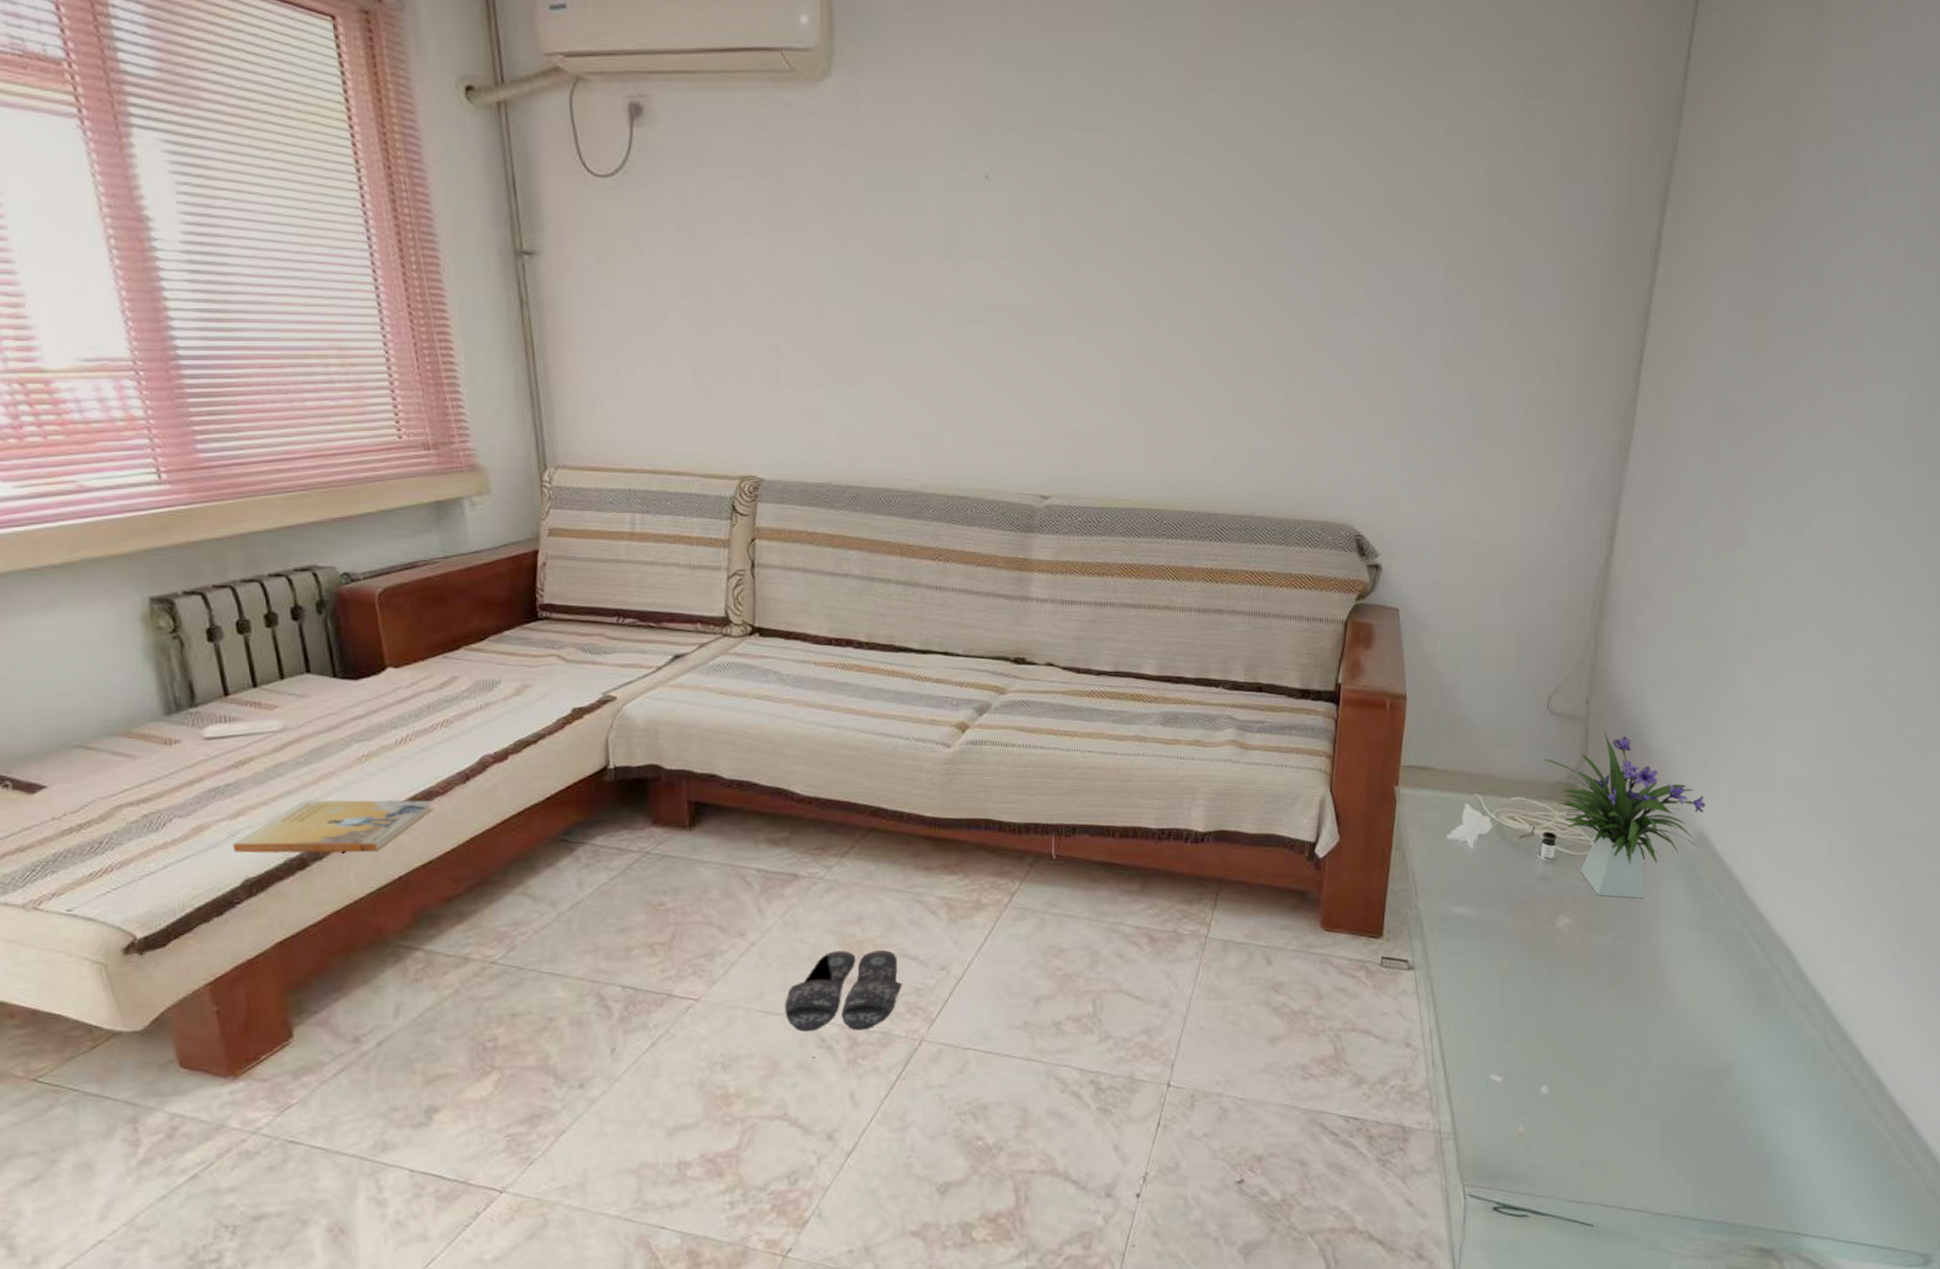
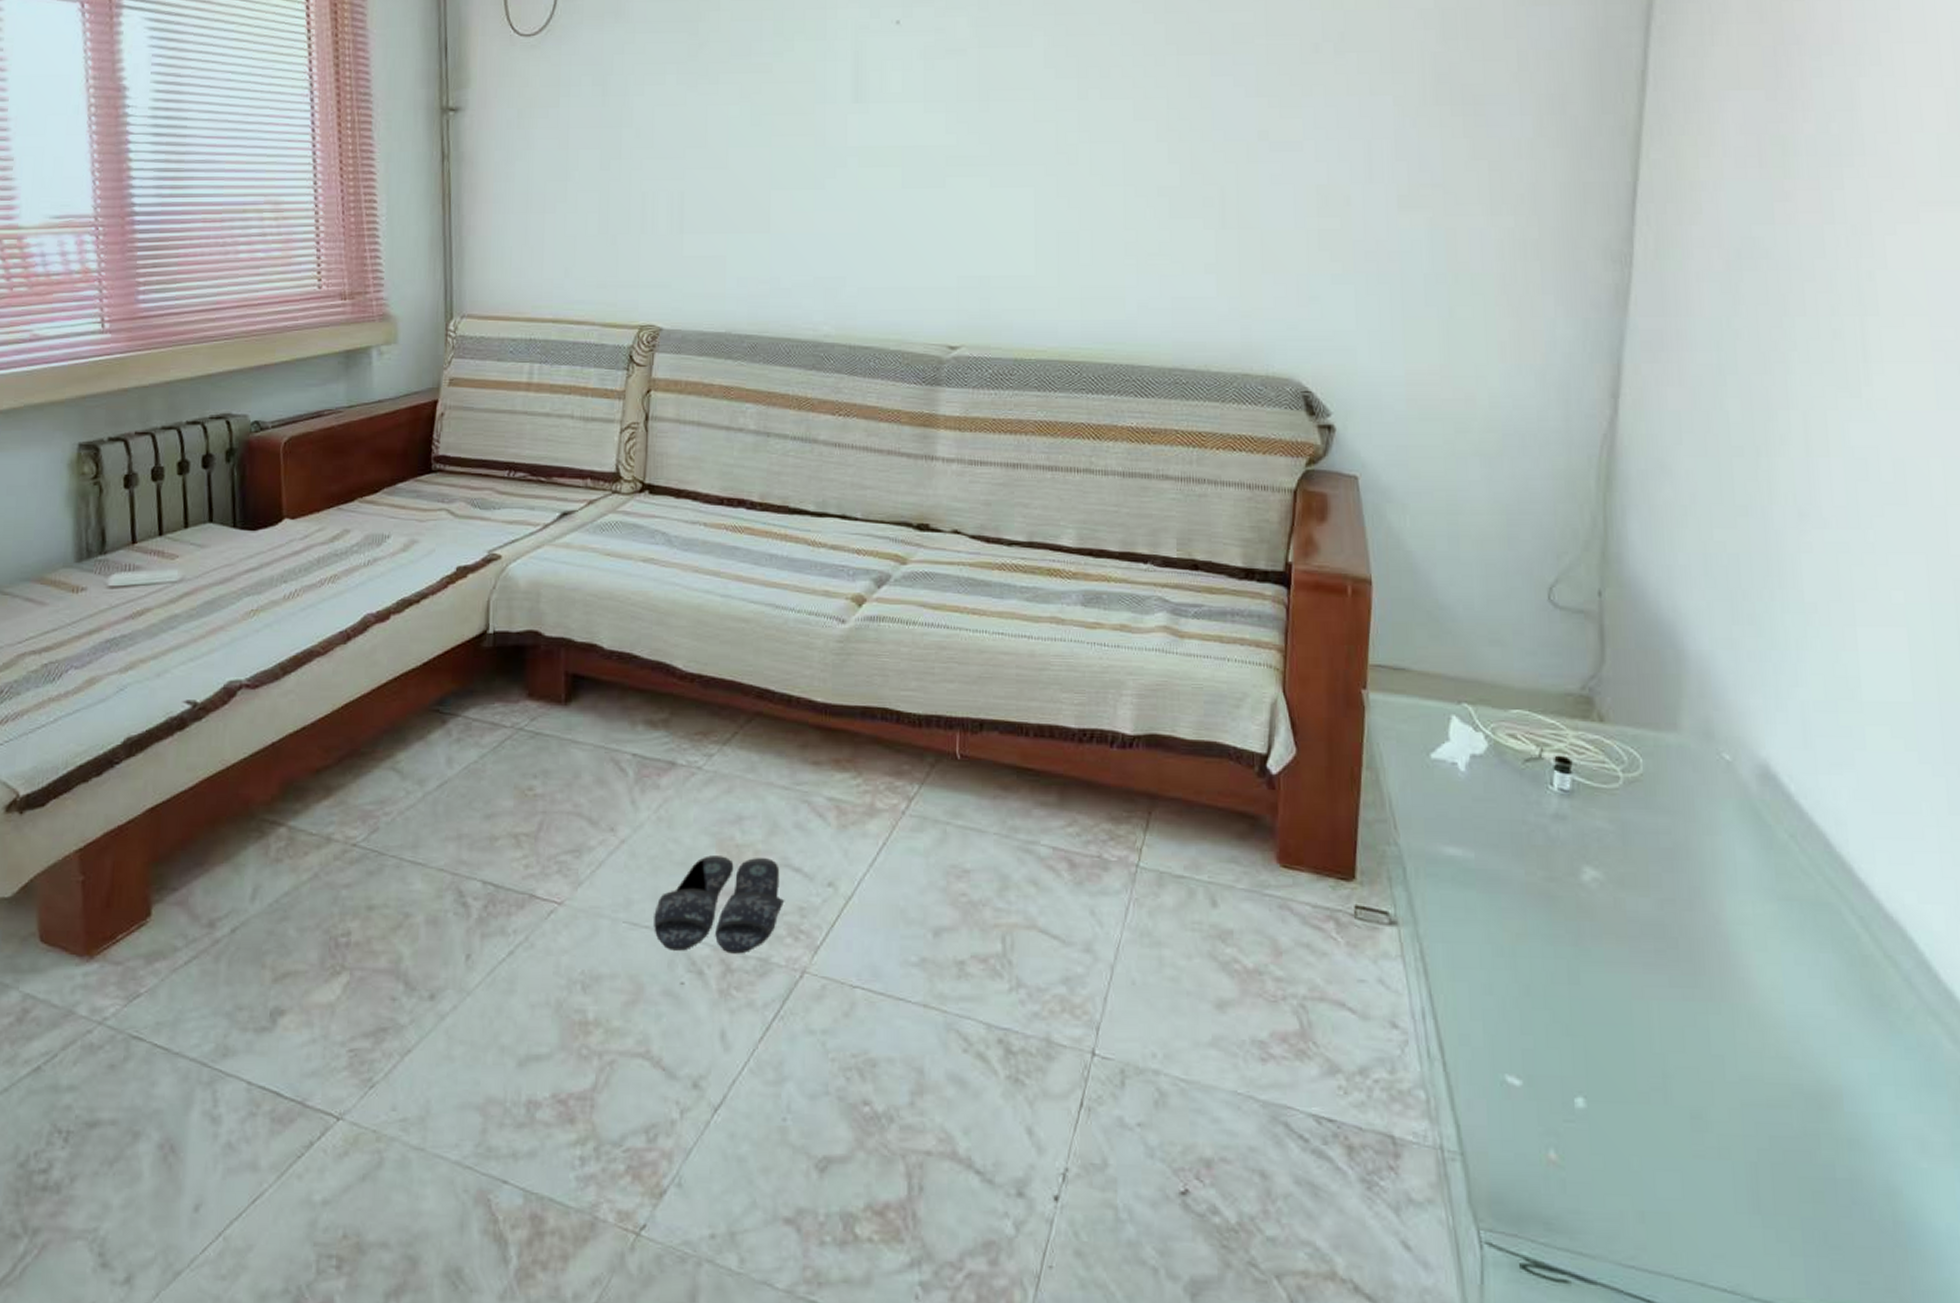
book: present [232,800,436,853] -> none [119,655,315,715]
flower arrangement: present [1544,728,1705,899] -> none [1549,627,1768,850]

